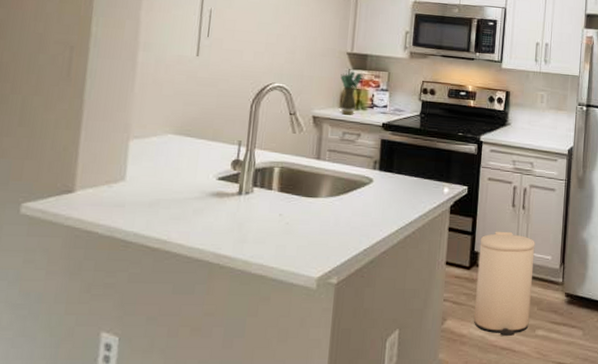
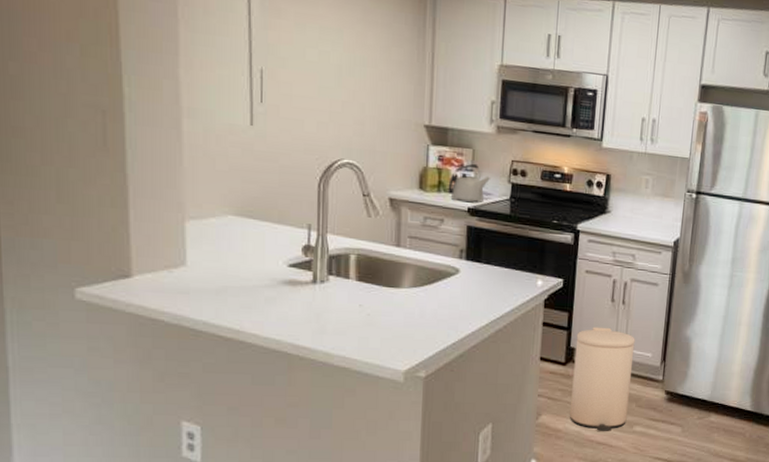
vase: present [340,69,363,115] -> none [418,145,444,198]
kettle: none [365,84,403,118] -> present [448,163,490,203]

